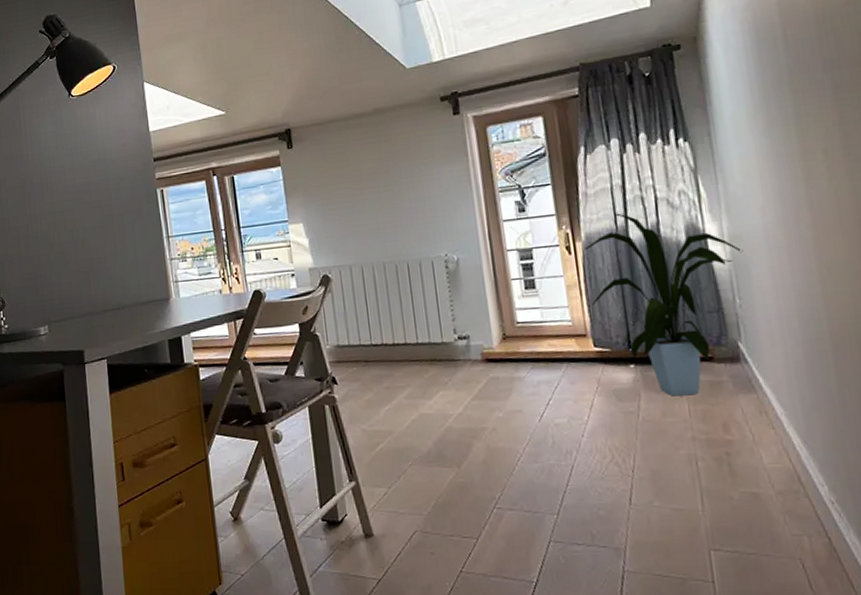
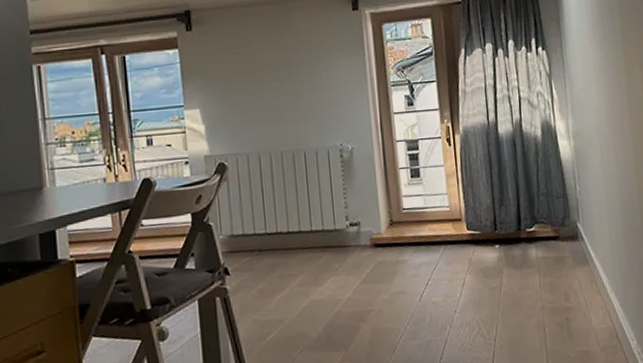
house plant: present [585,213,744,397] -> none [462,109,583,272]

